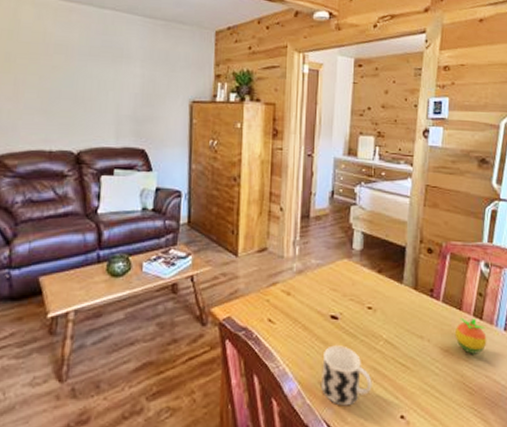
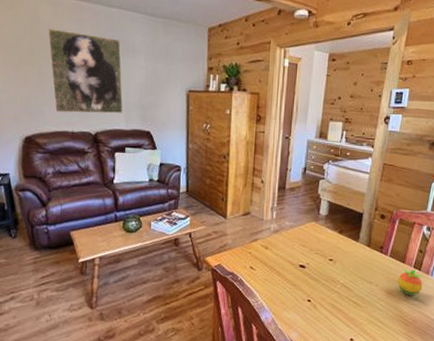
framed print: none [28,32,114,129] -> present [48,28,123,114]
cup: present [320,345,372,406] -> none [289,287,330,331]

